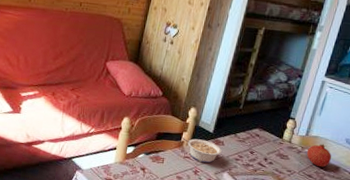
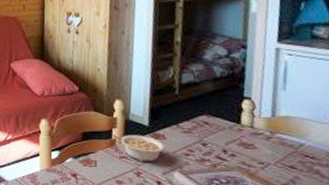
fruit: present [306,144,332,167] -> none [278,125,318,155]

